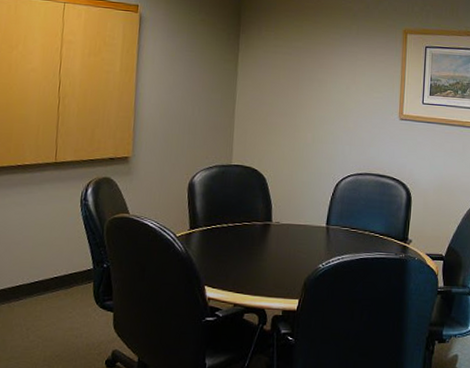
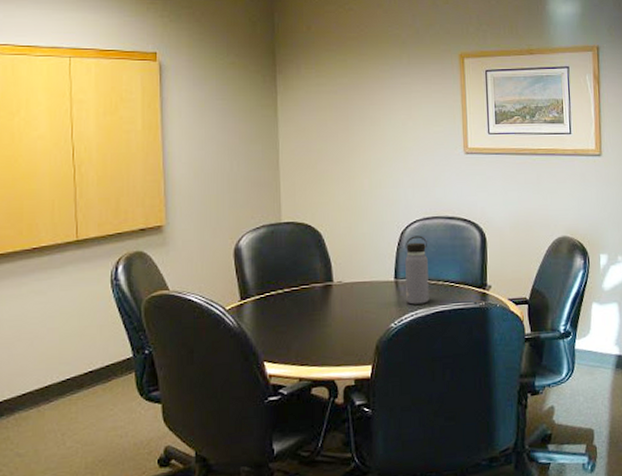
water bottle: none [335,188,358,250] -> present [405,235,429,305]

